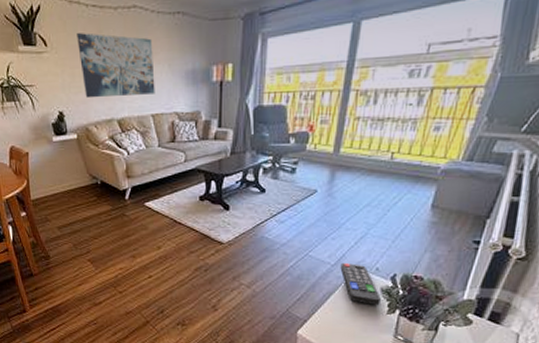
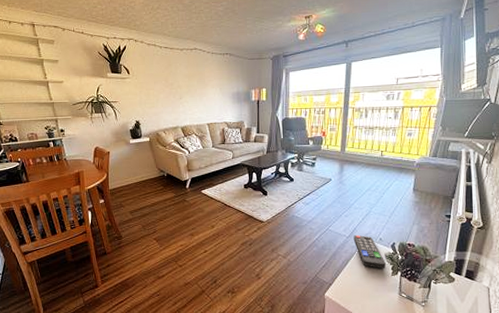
wall art: present [77,33,155,99] -> none [153,65,210,112]

